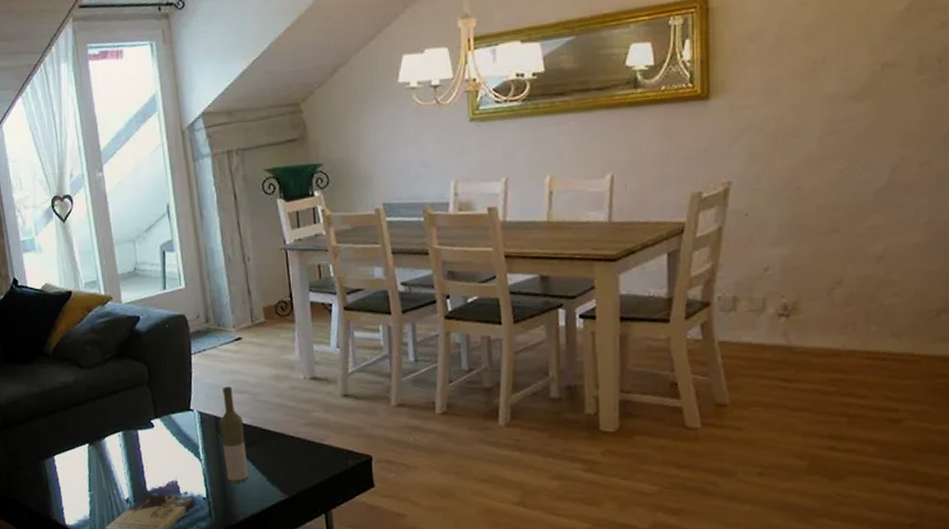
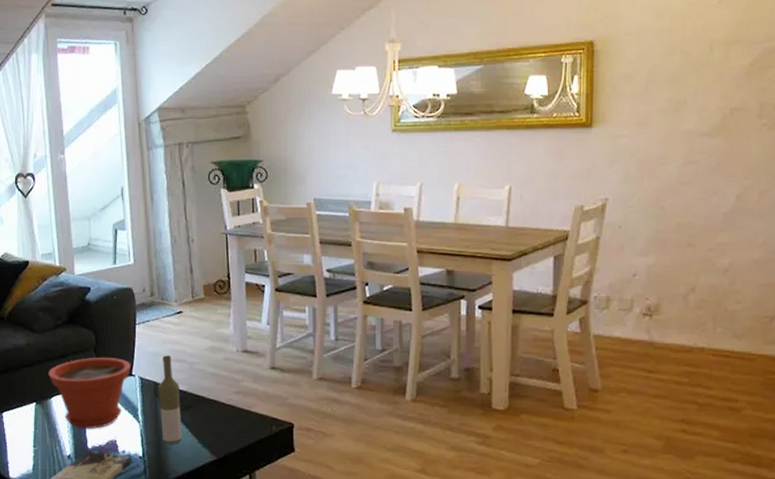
plant pot: none [99,391,189,470] -> present [47,357,132,429]

